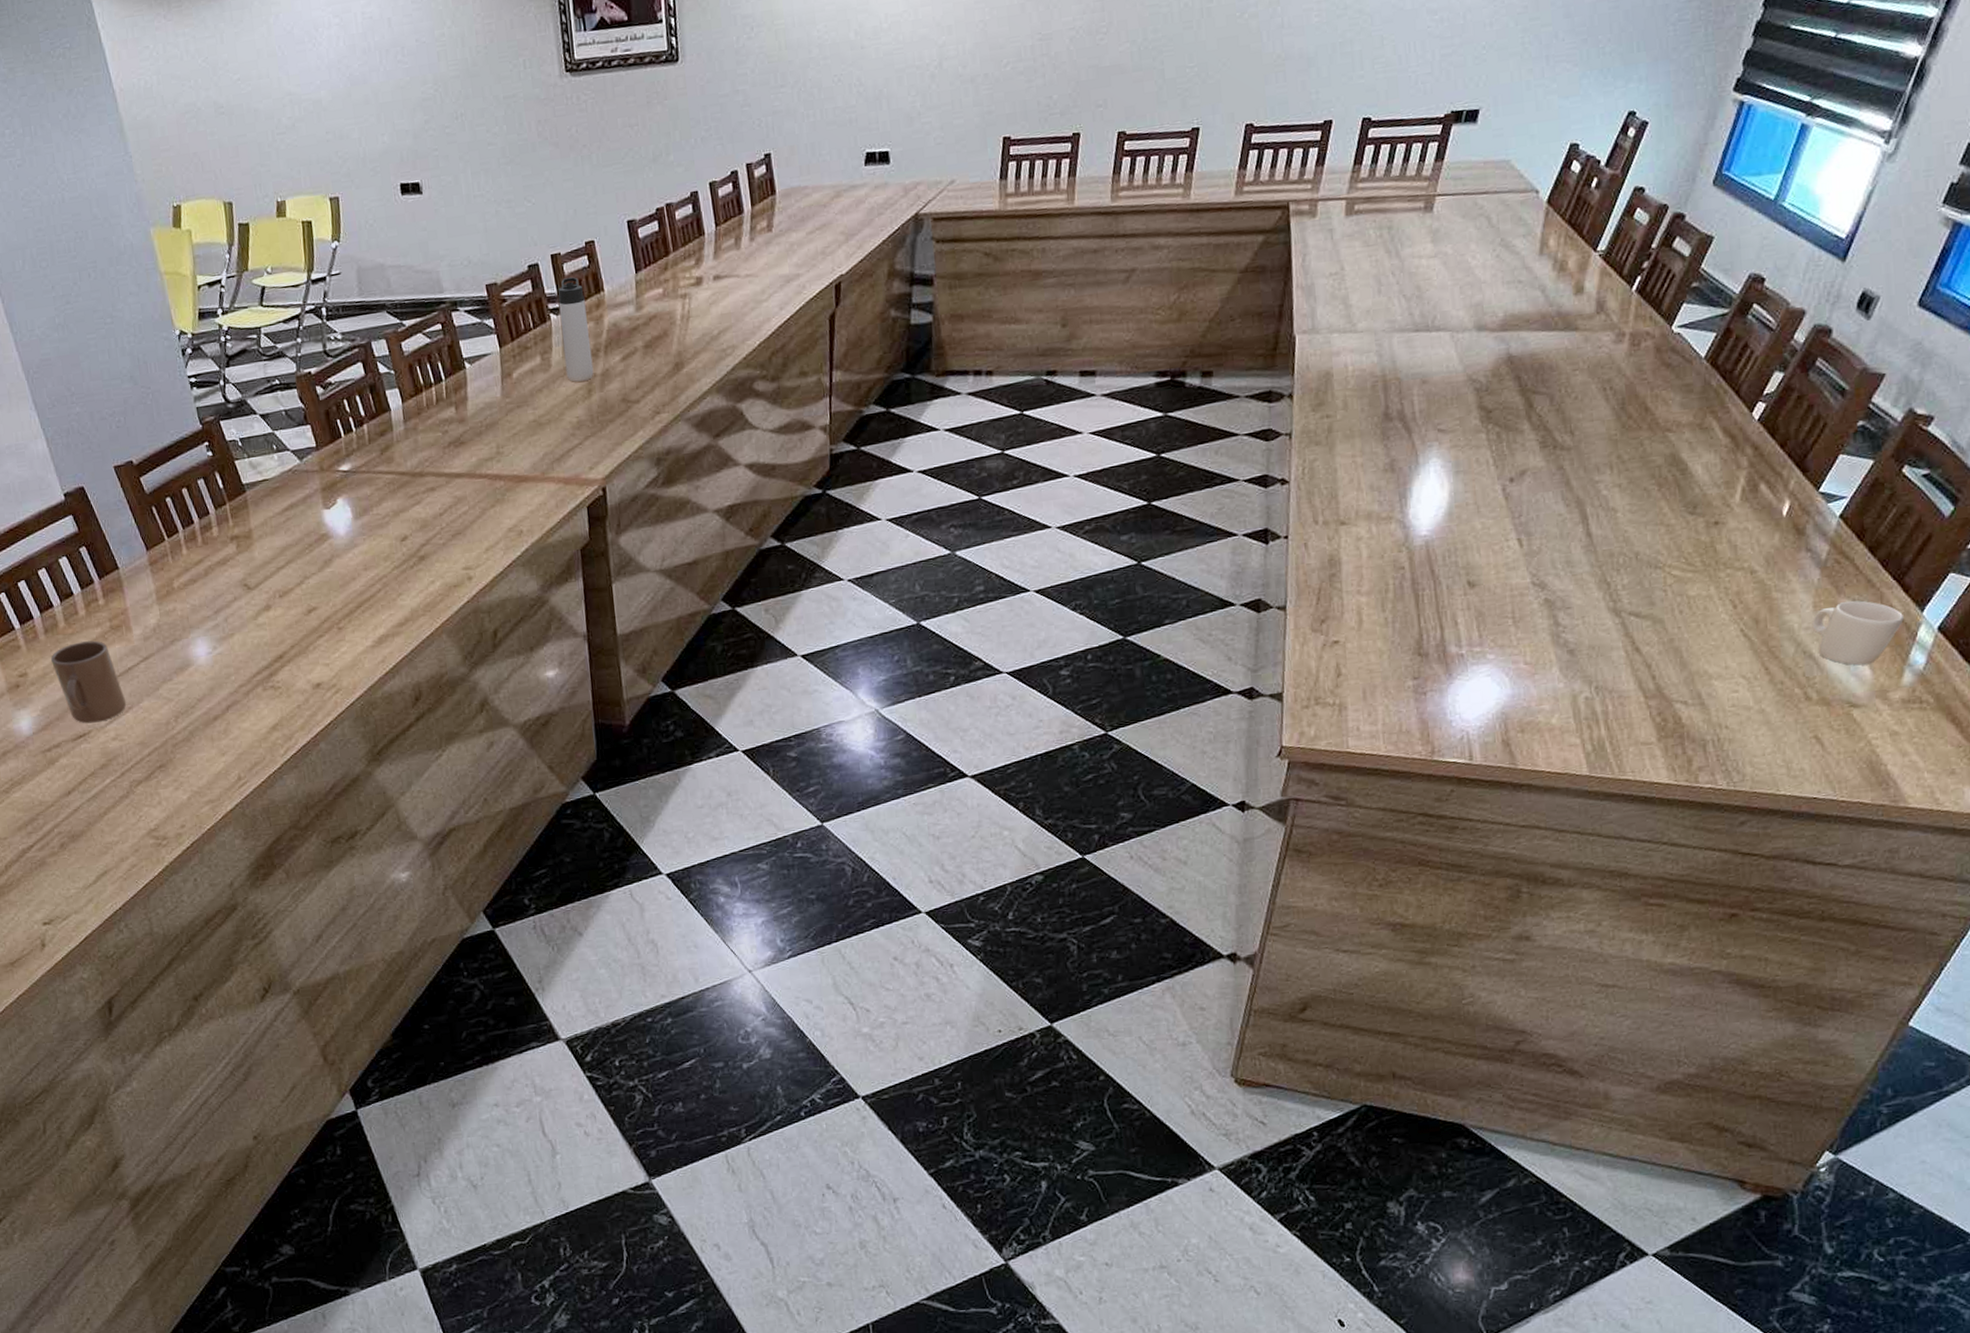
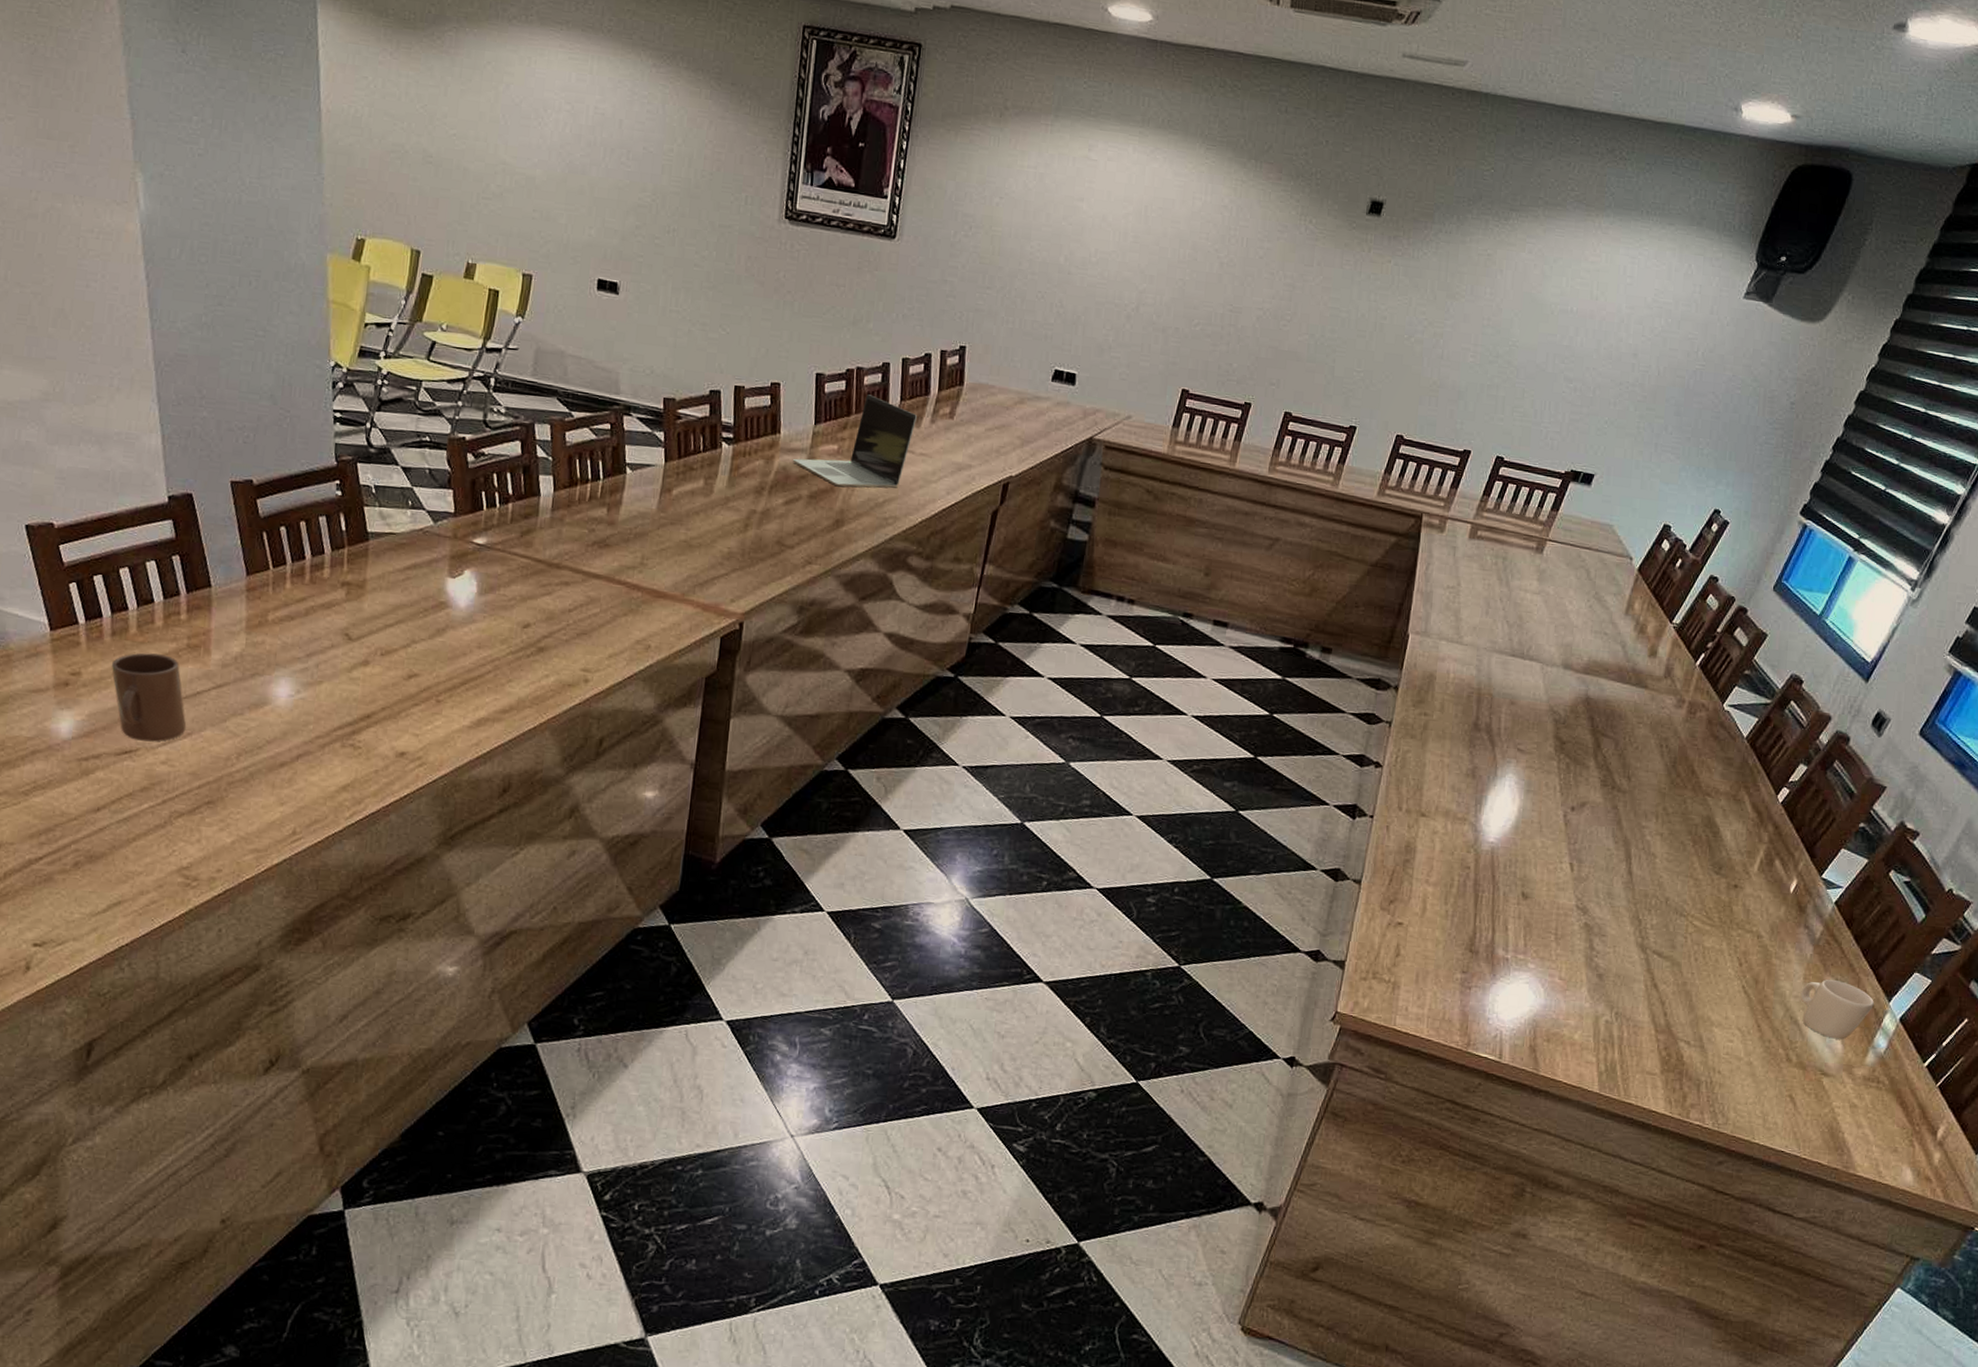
thermos bottle: present [558,277,594,382] -> none [726,412,761,515]
laptop: none [621,228,736,330] -> present [792,394,917,489]

